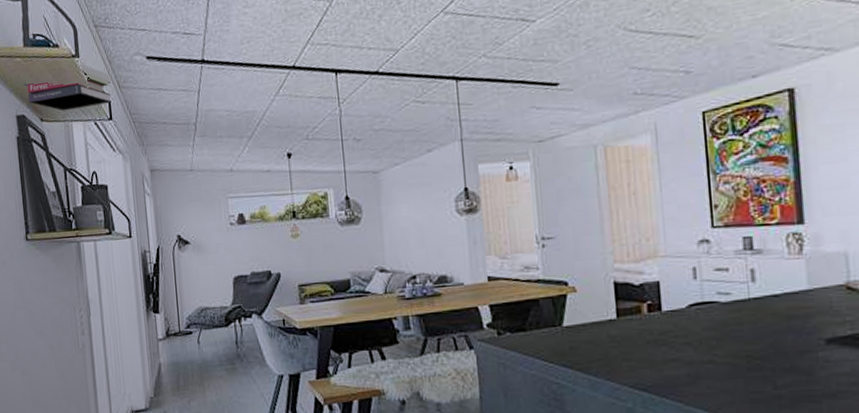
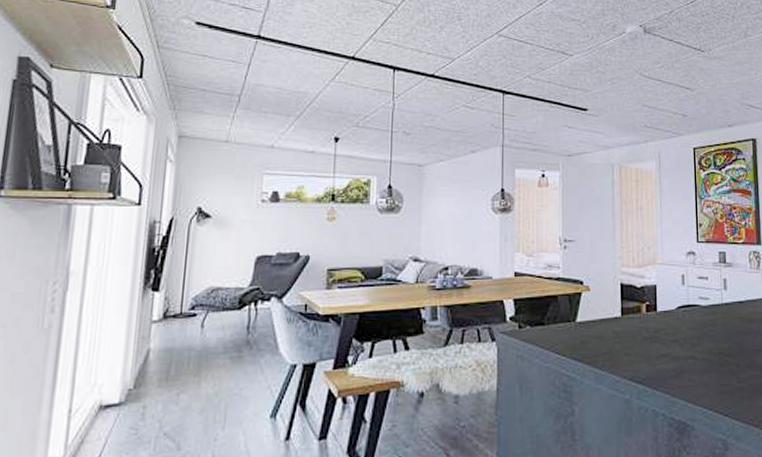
books: present [22,63,112,111] -> none [34,15,150,62]

